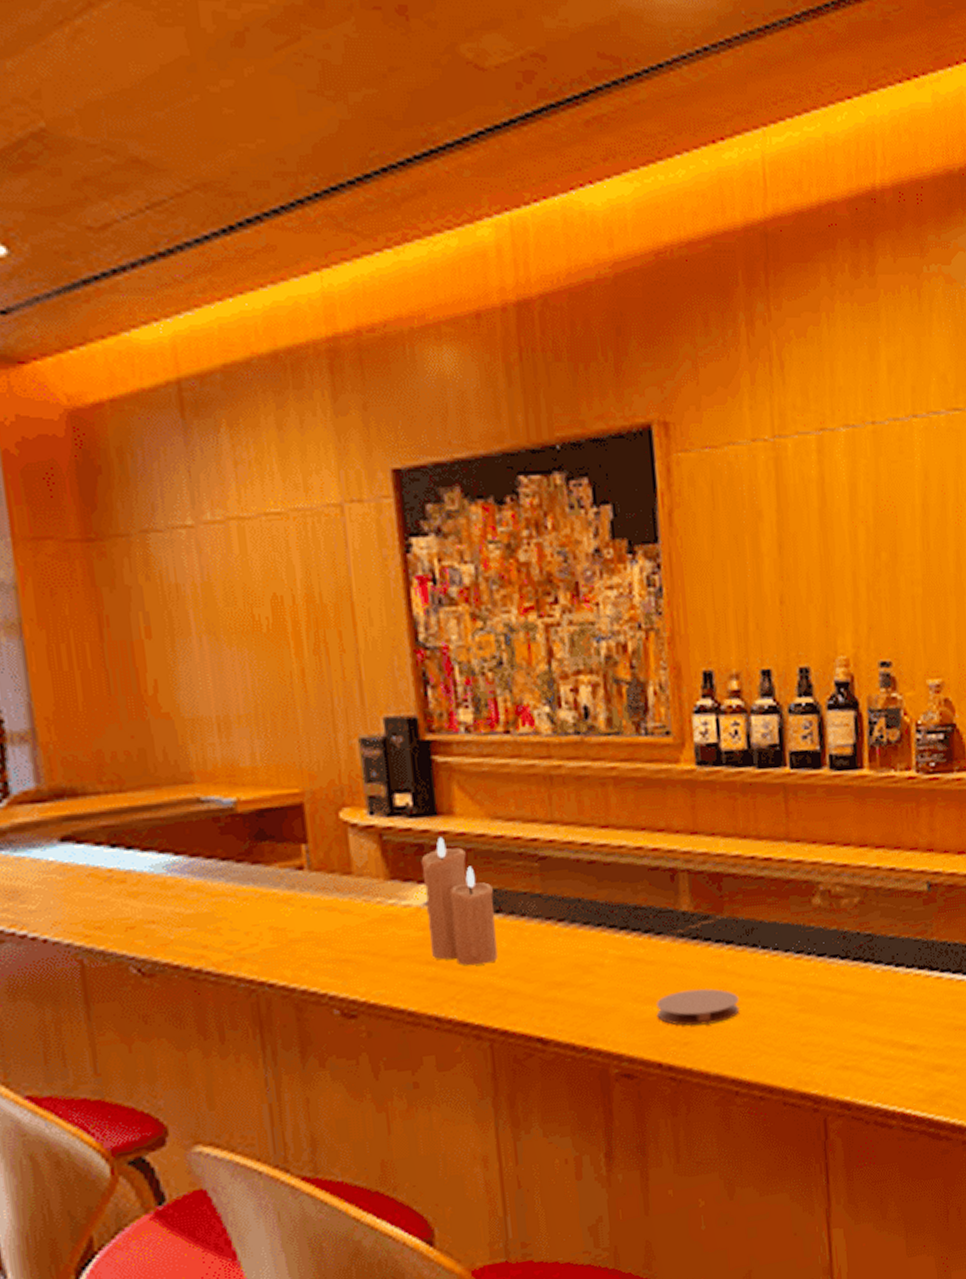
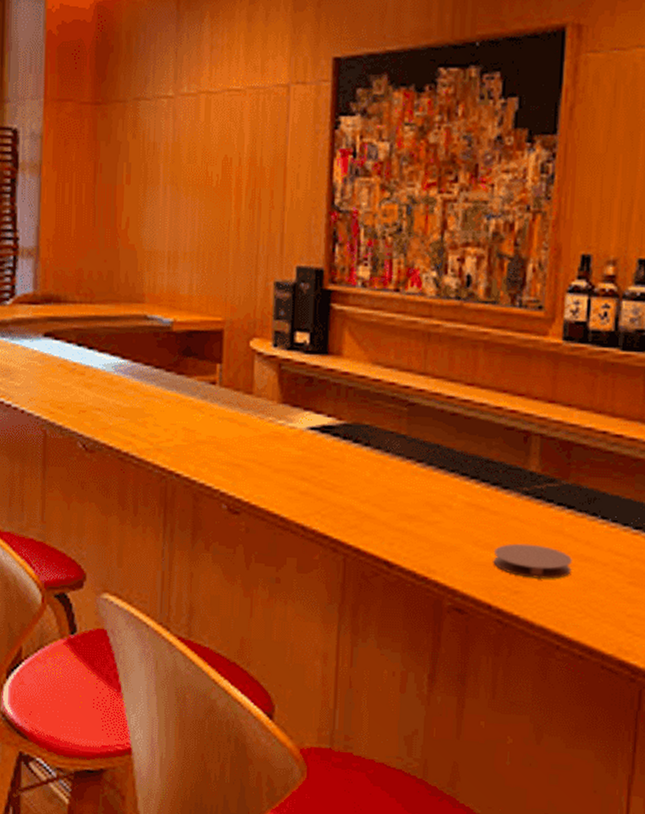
candle: present [421,837,498,966] -> none [307,373,365,489]

